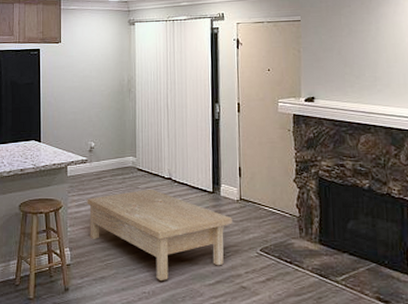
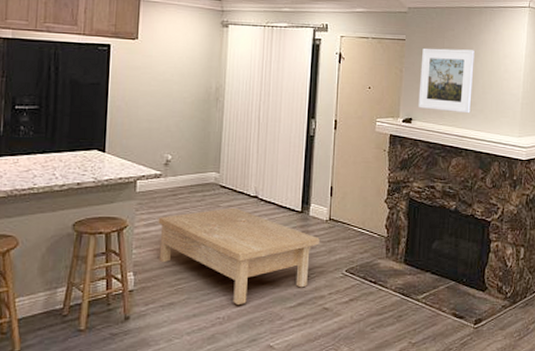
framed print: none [318,24,376,89] -> present [418,48,475,114]

